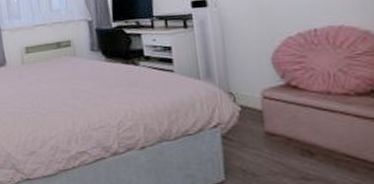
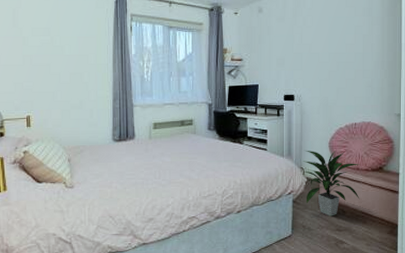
indoor plant: none [230,68,339,159] -> present [302,150,360,217]

